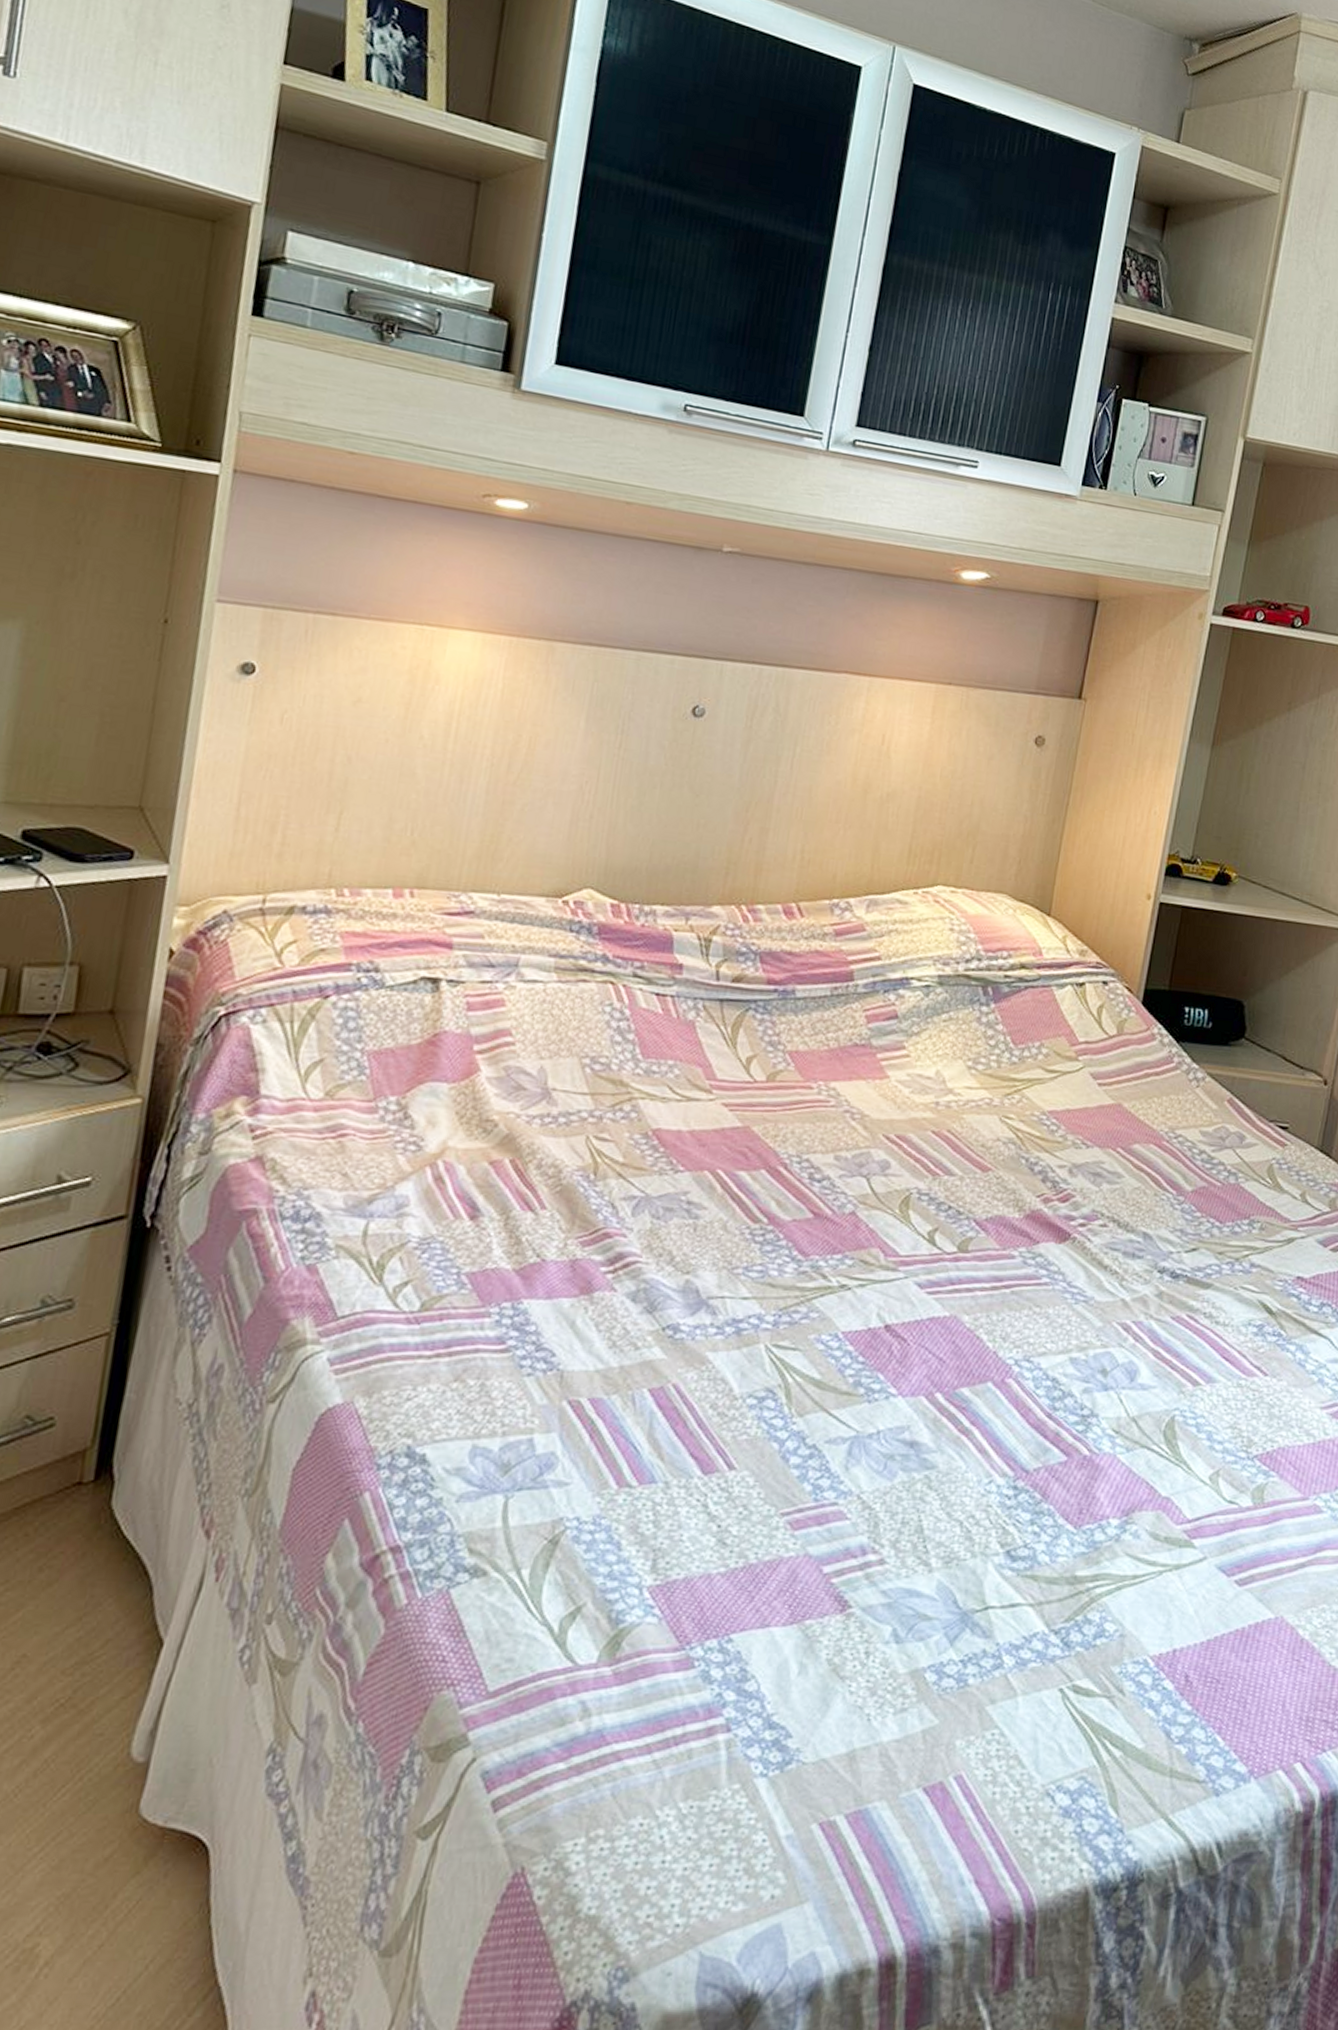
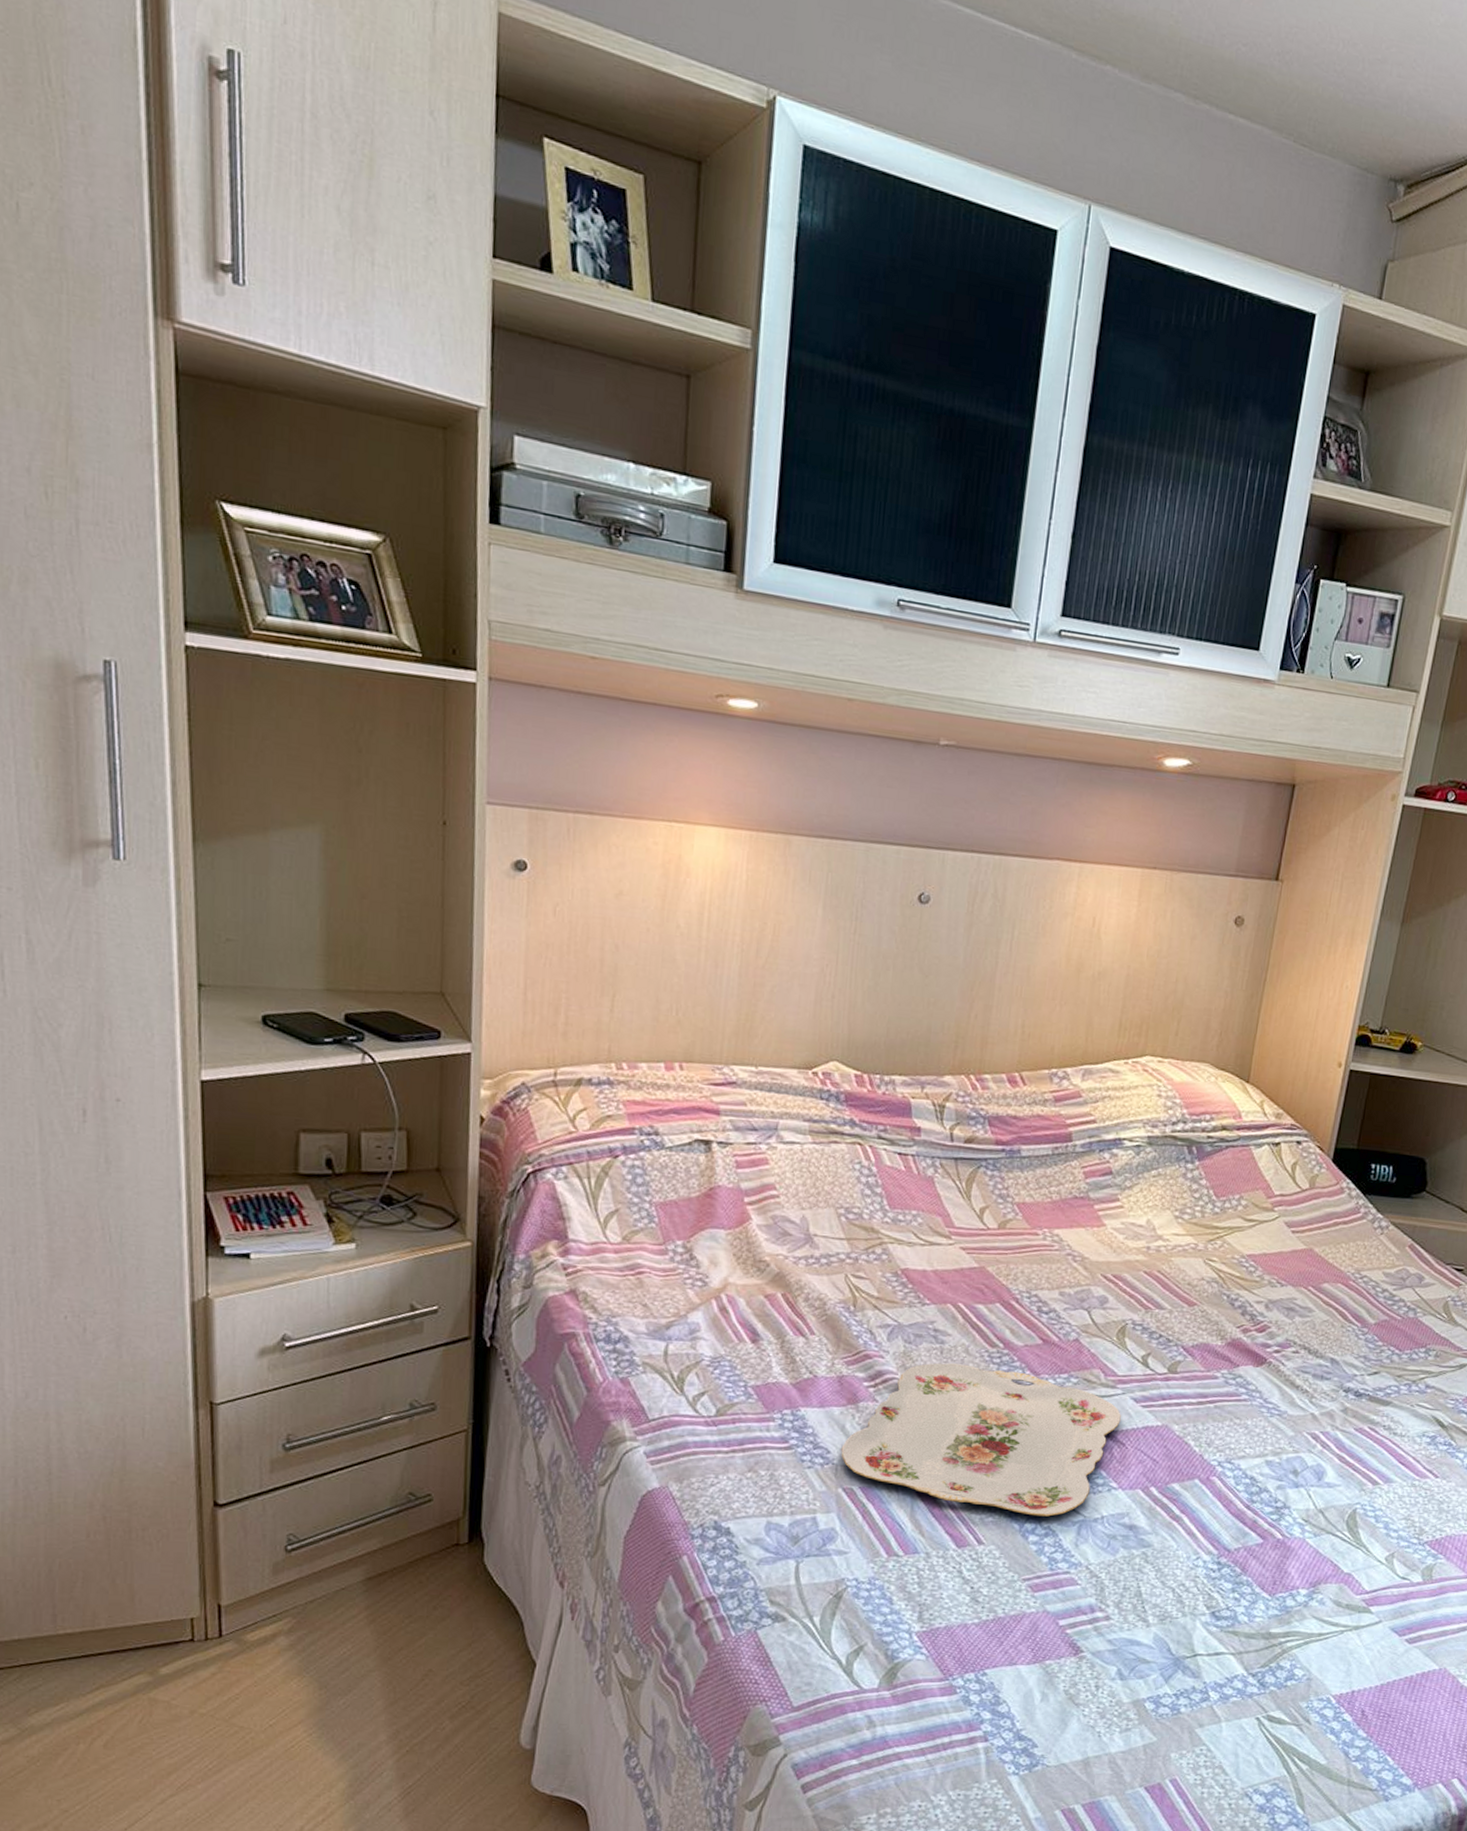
serving tray: none [568,1242,903,1433] -> present [841,1362,1121,1517]

